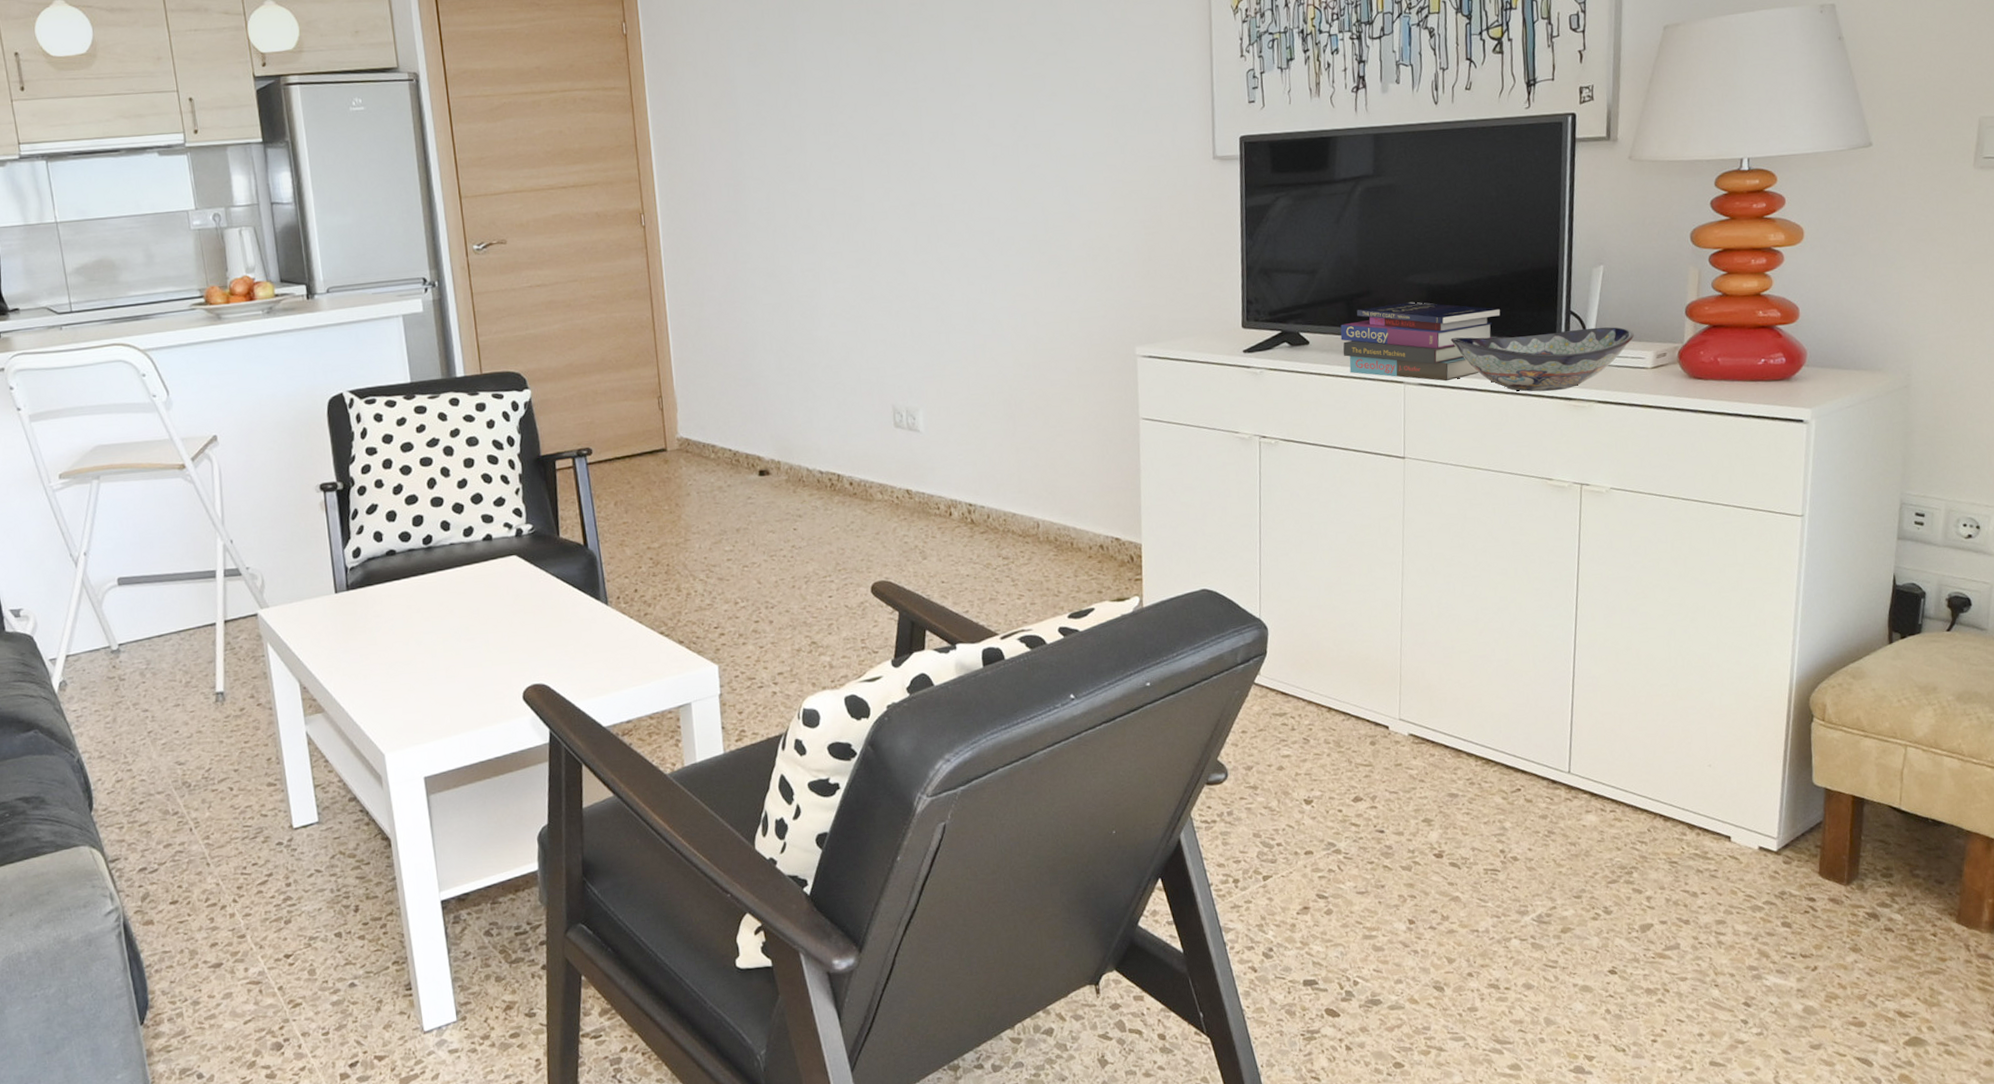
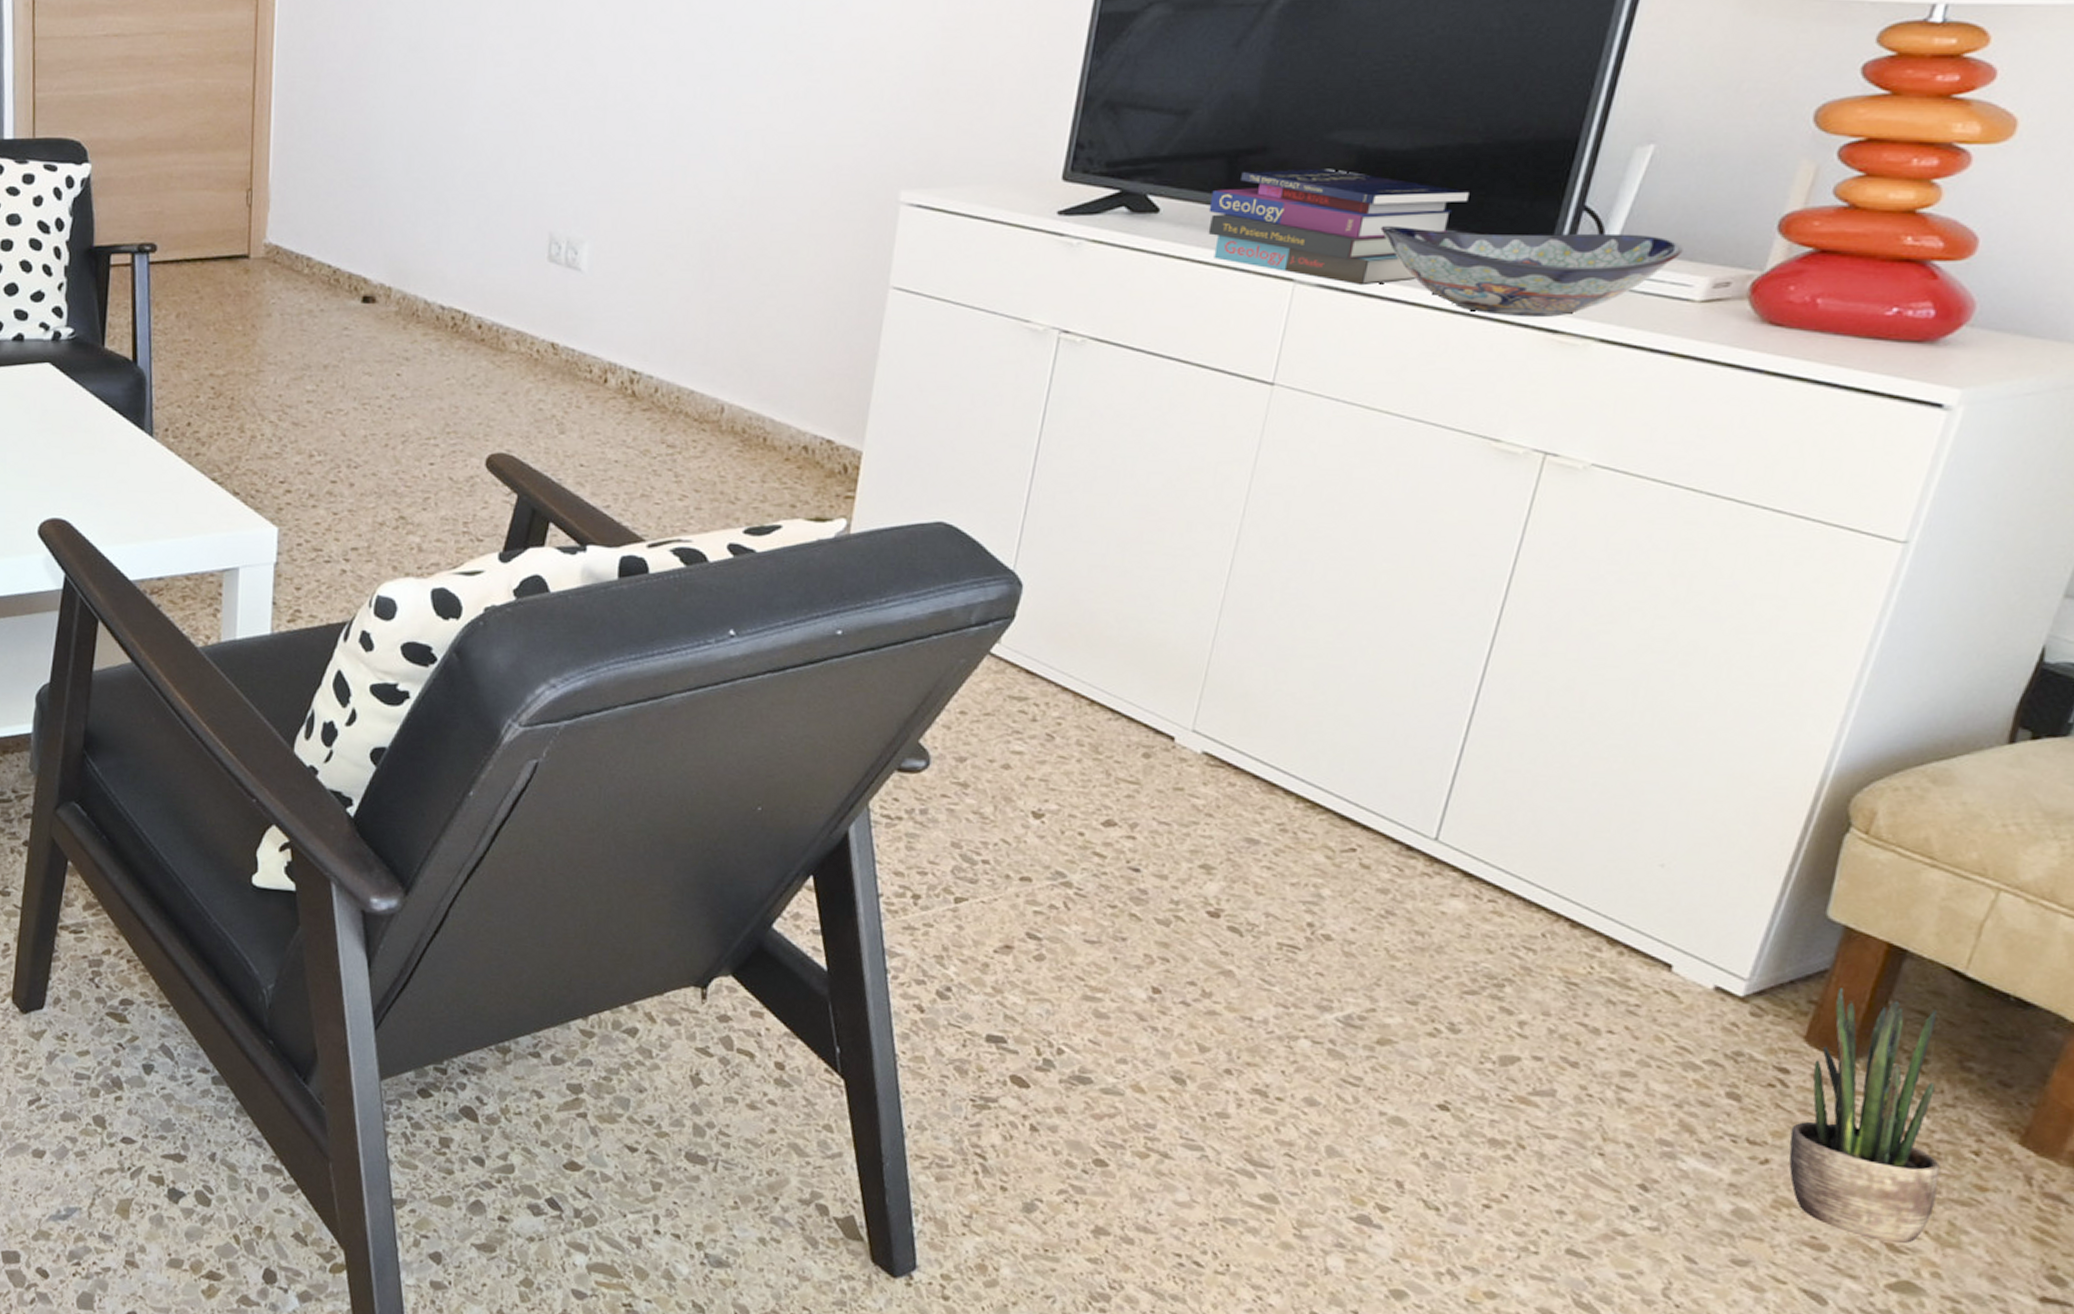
potted plant: none [1825,833,1919,1012] -> present [1789,988,1941,1244]

